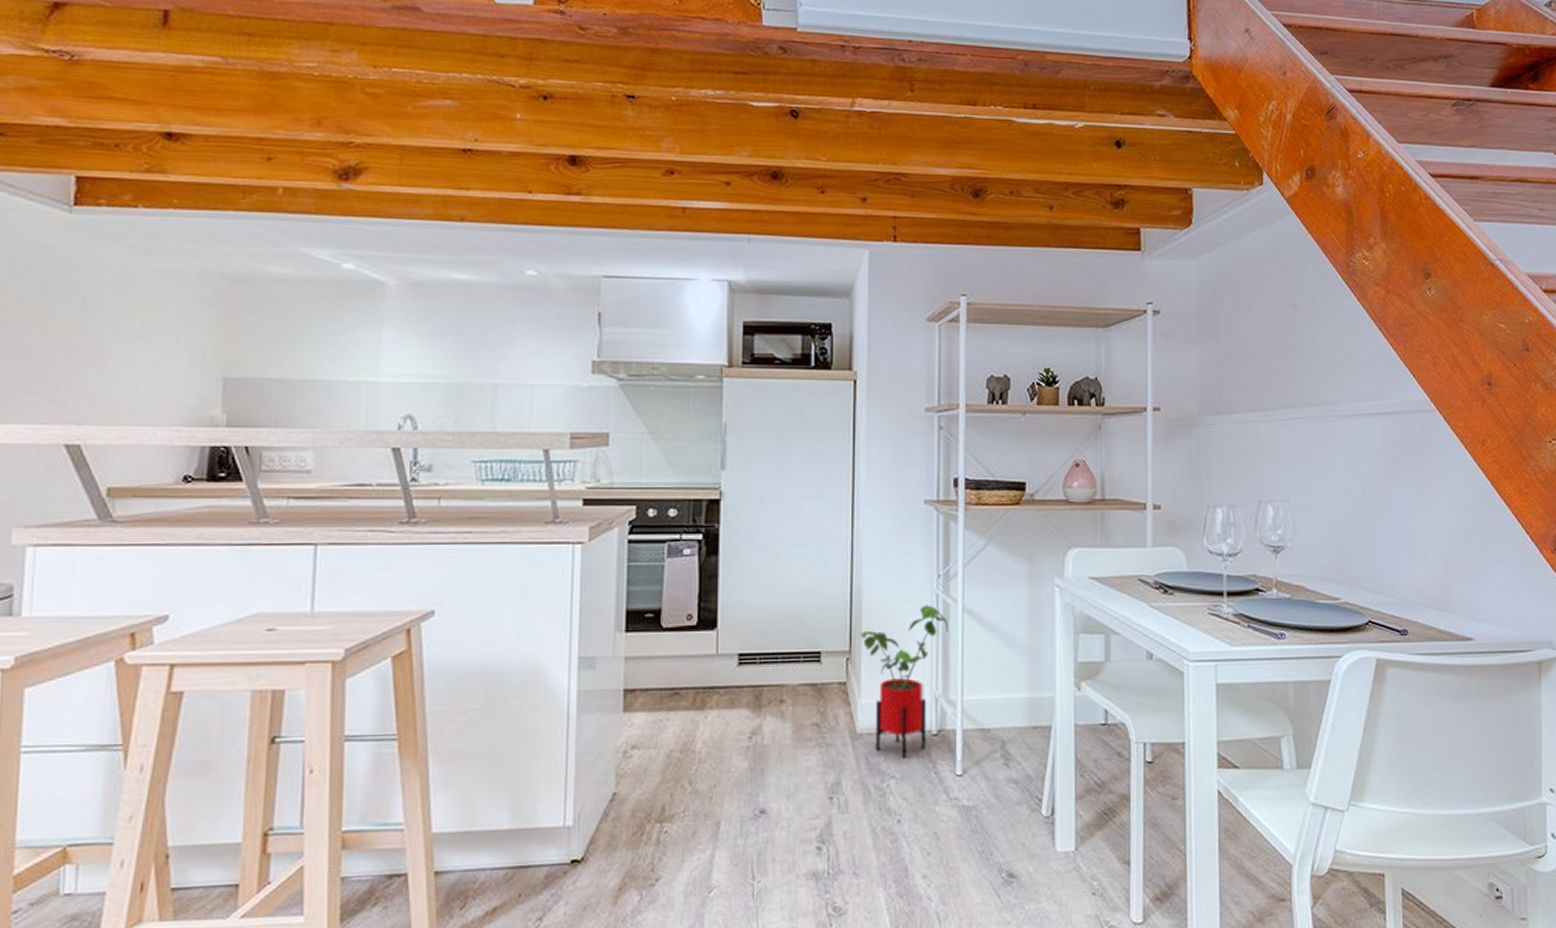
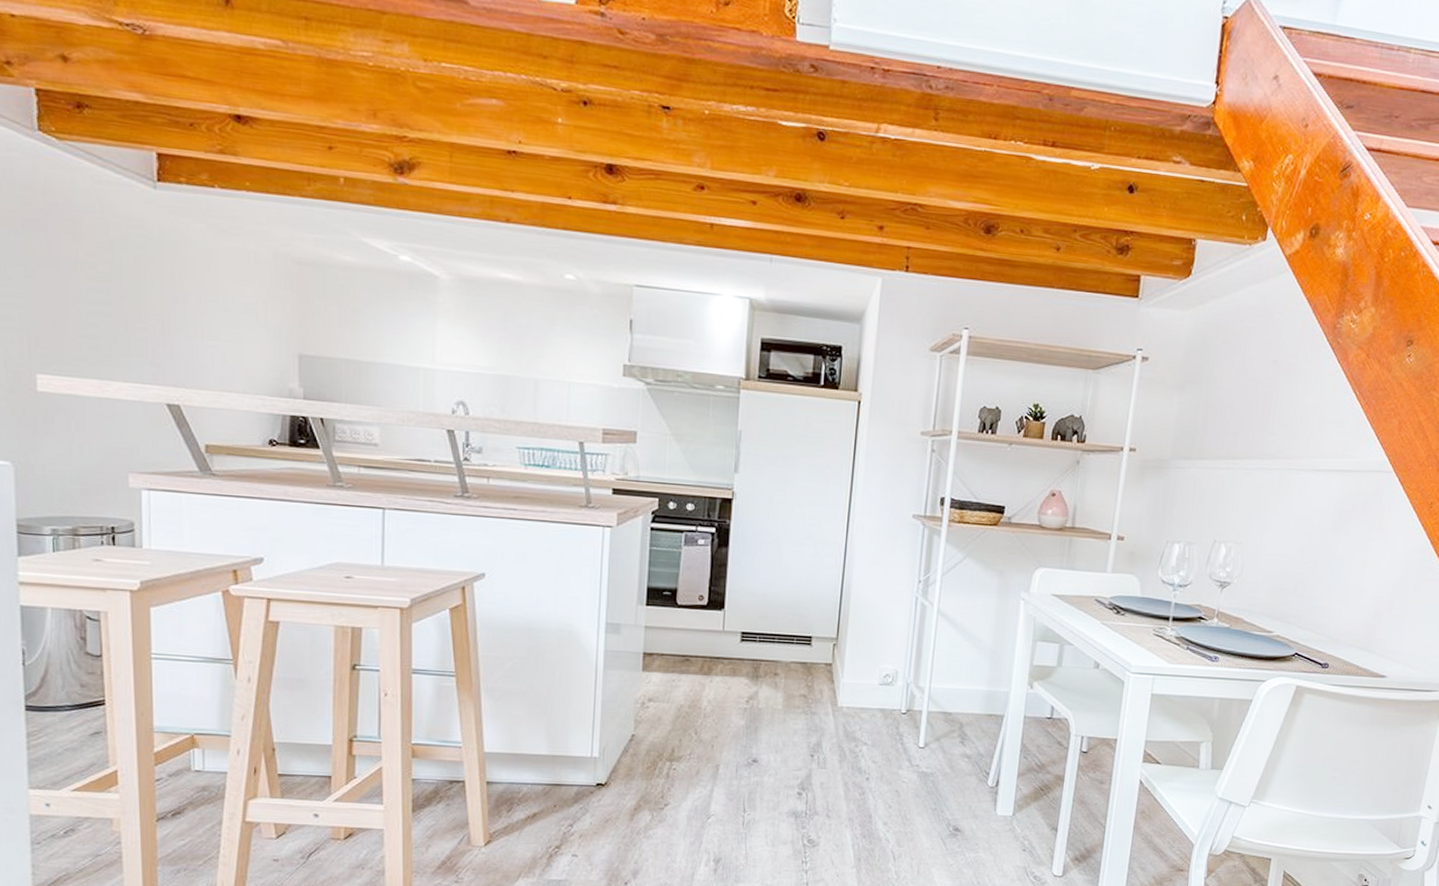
house plant: present [860,605,948,759] -> none [847,605,924,730]

